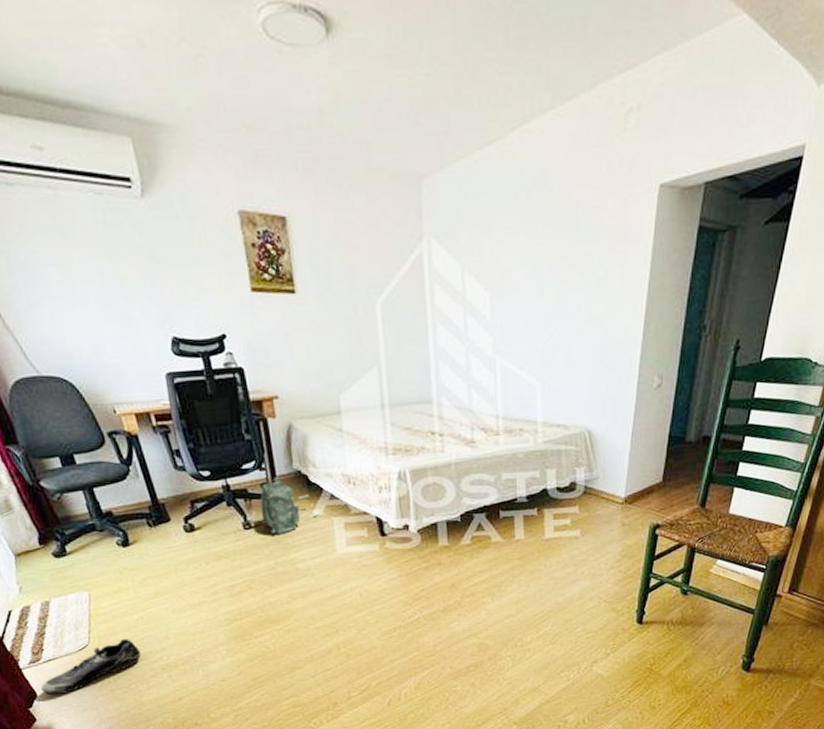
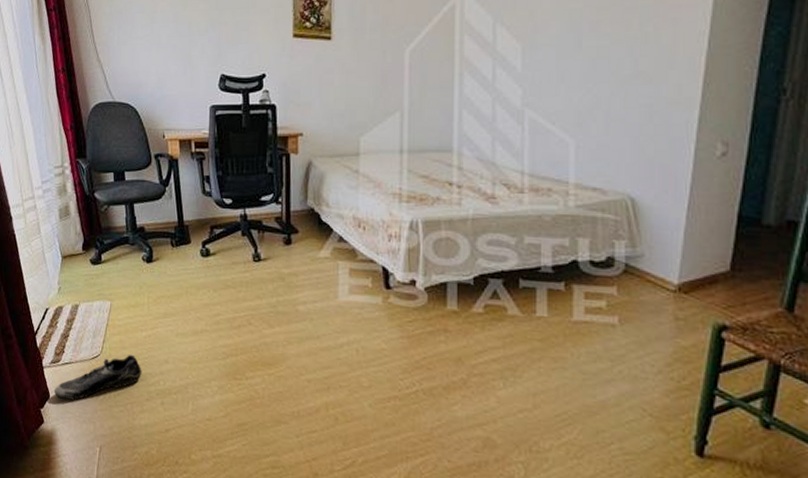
backpack: present [252,476,319,536] -> none [263,211,326,273]

